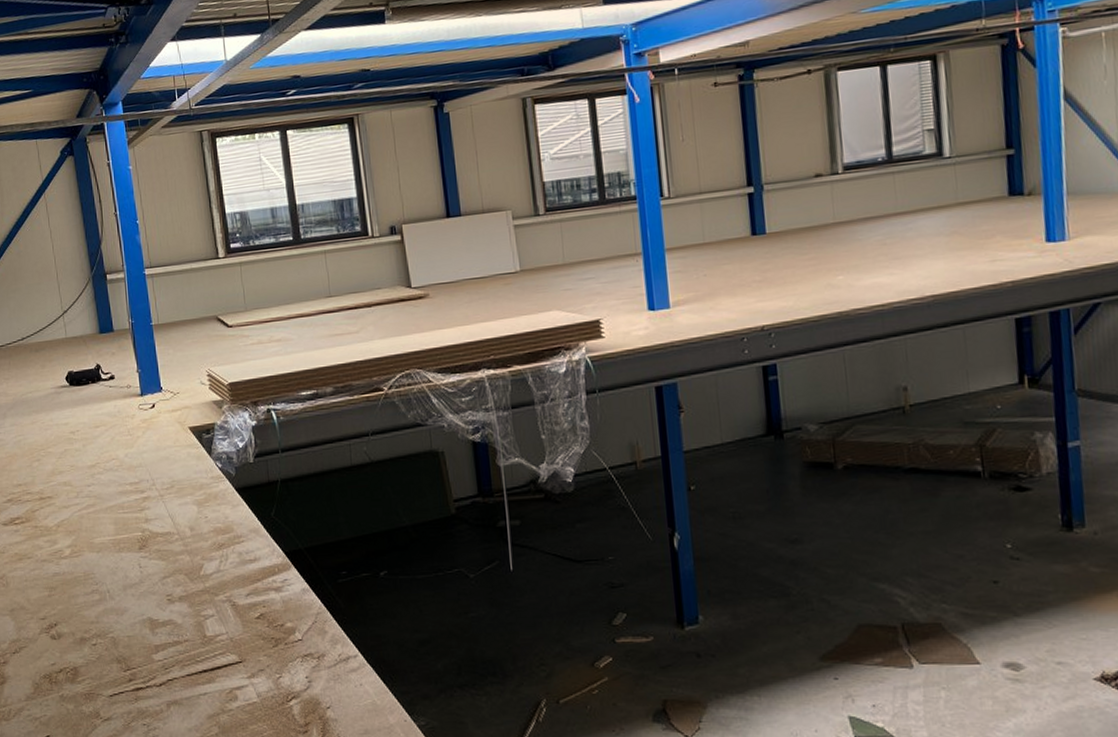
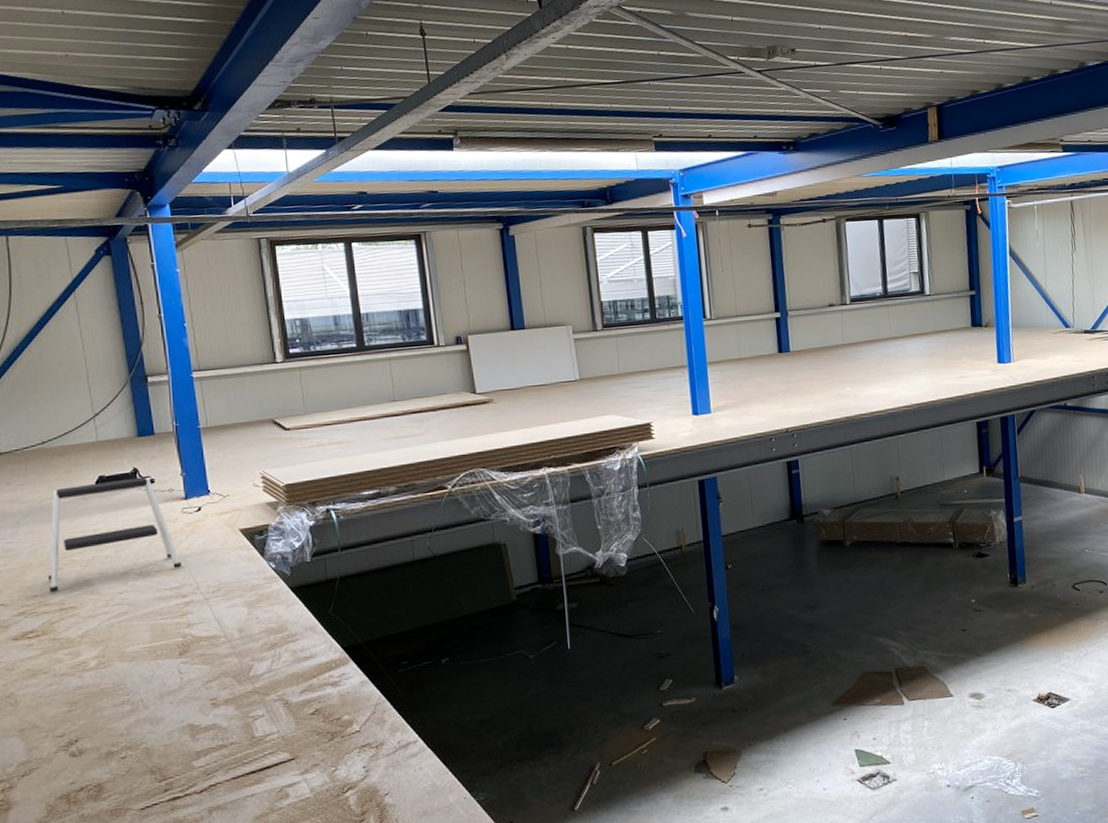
step stool: none [29,373,140,481] -> present [47,476,182,592]

